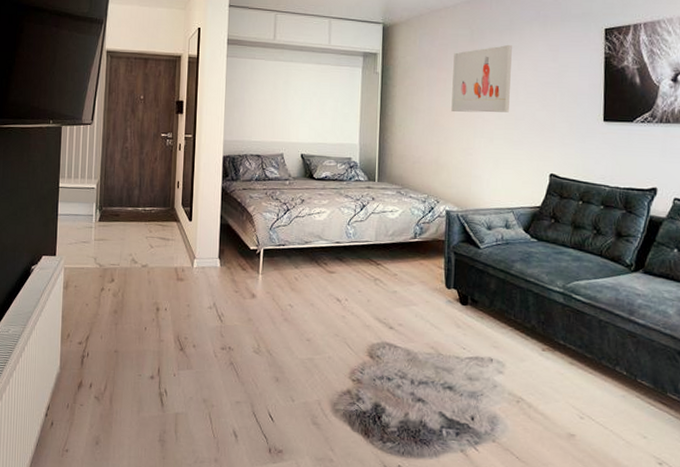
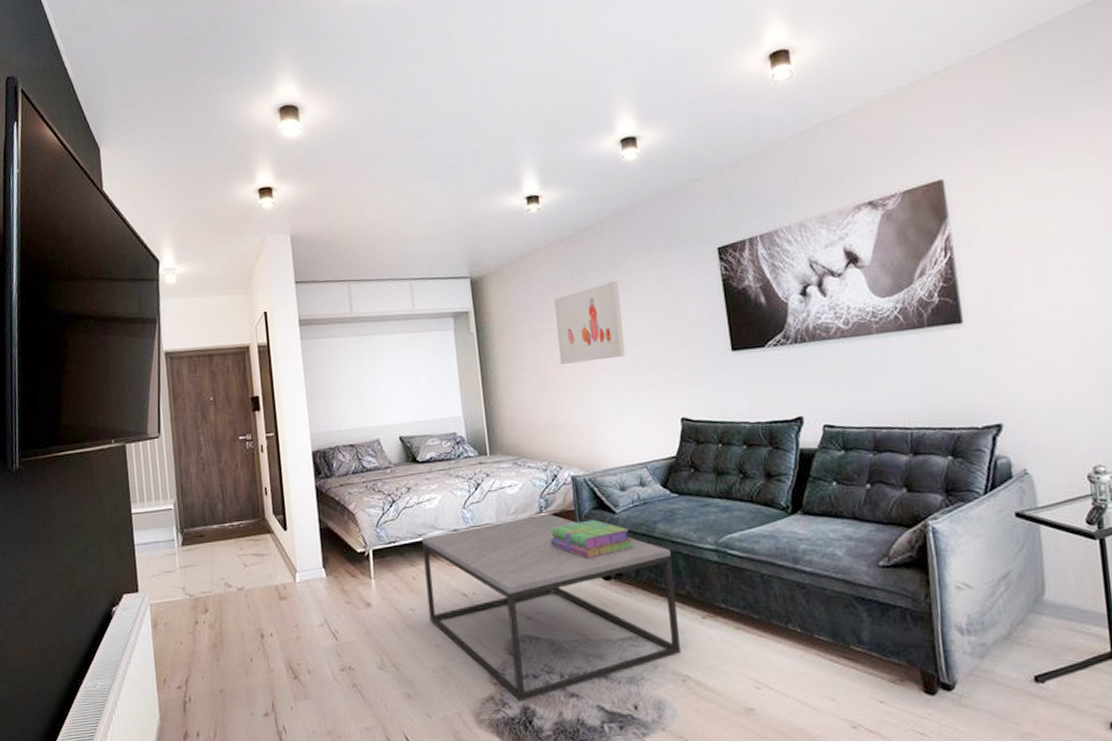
coffee table: none [305,239,523,399] -> present [422,513,680,702]
stack of books: none [419,250,492,285] -> present [550,519,634,559]

